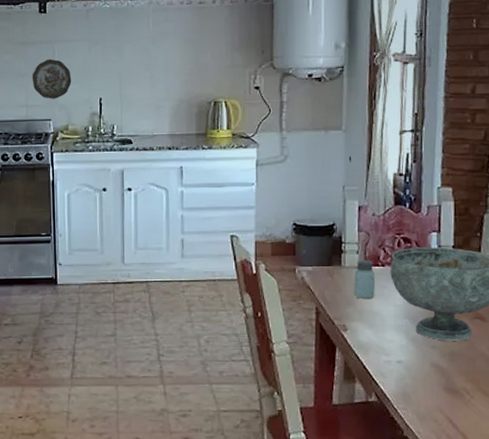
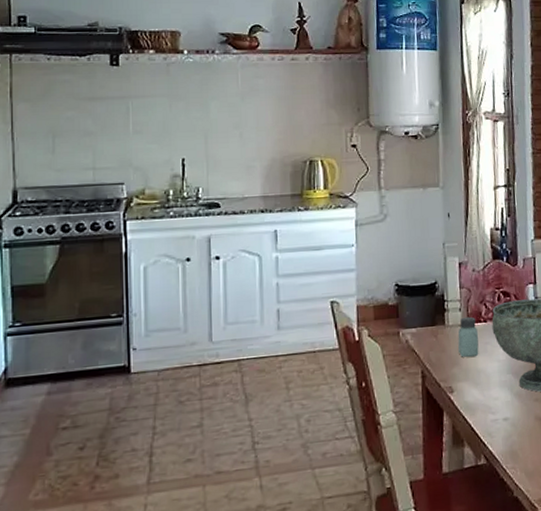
decorative plate: present [32,59,72,99] -> none [101,116,149,161]

